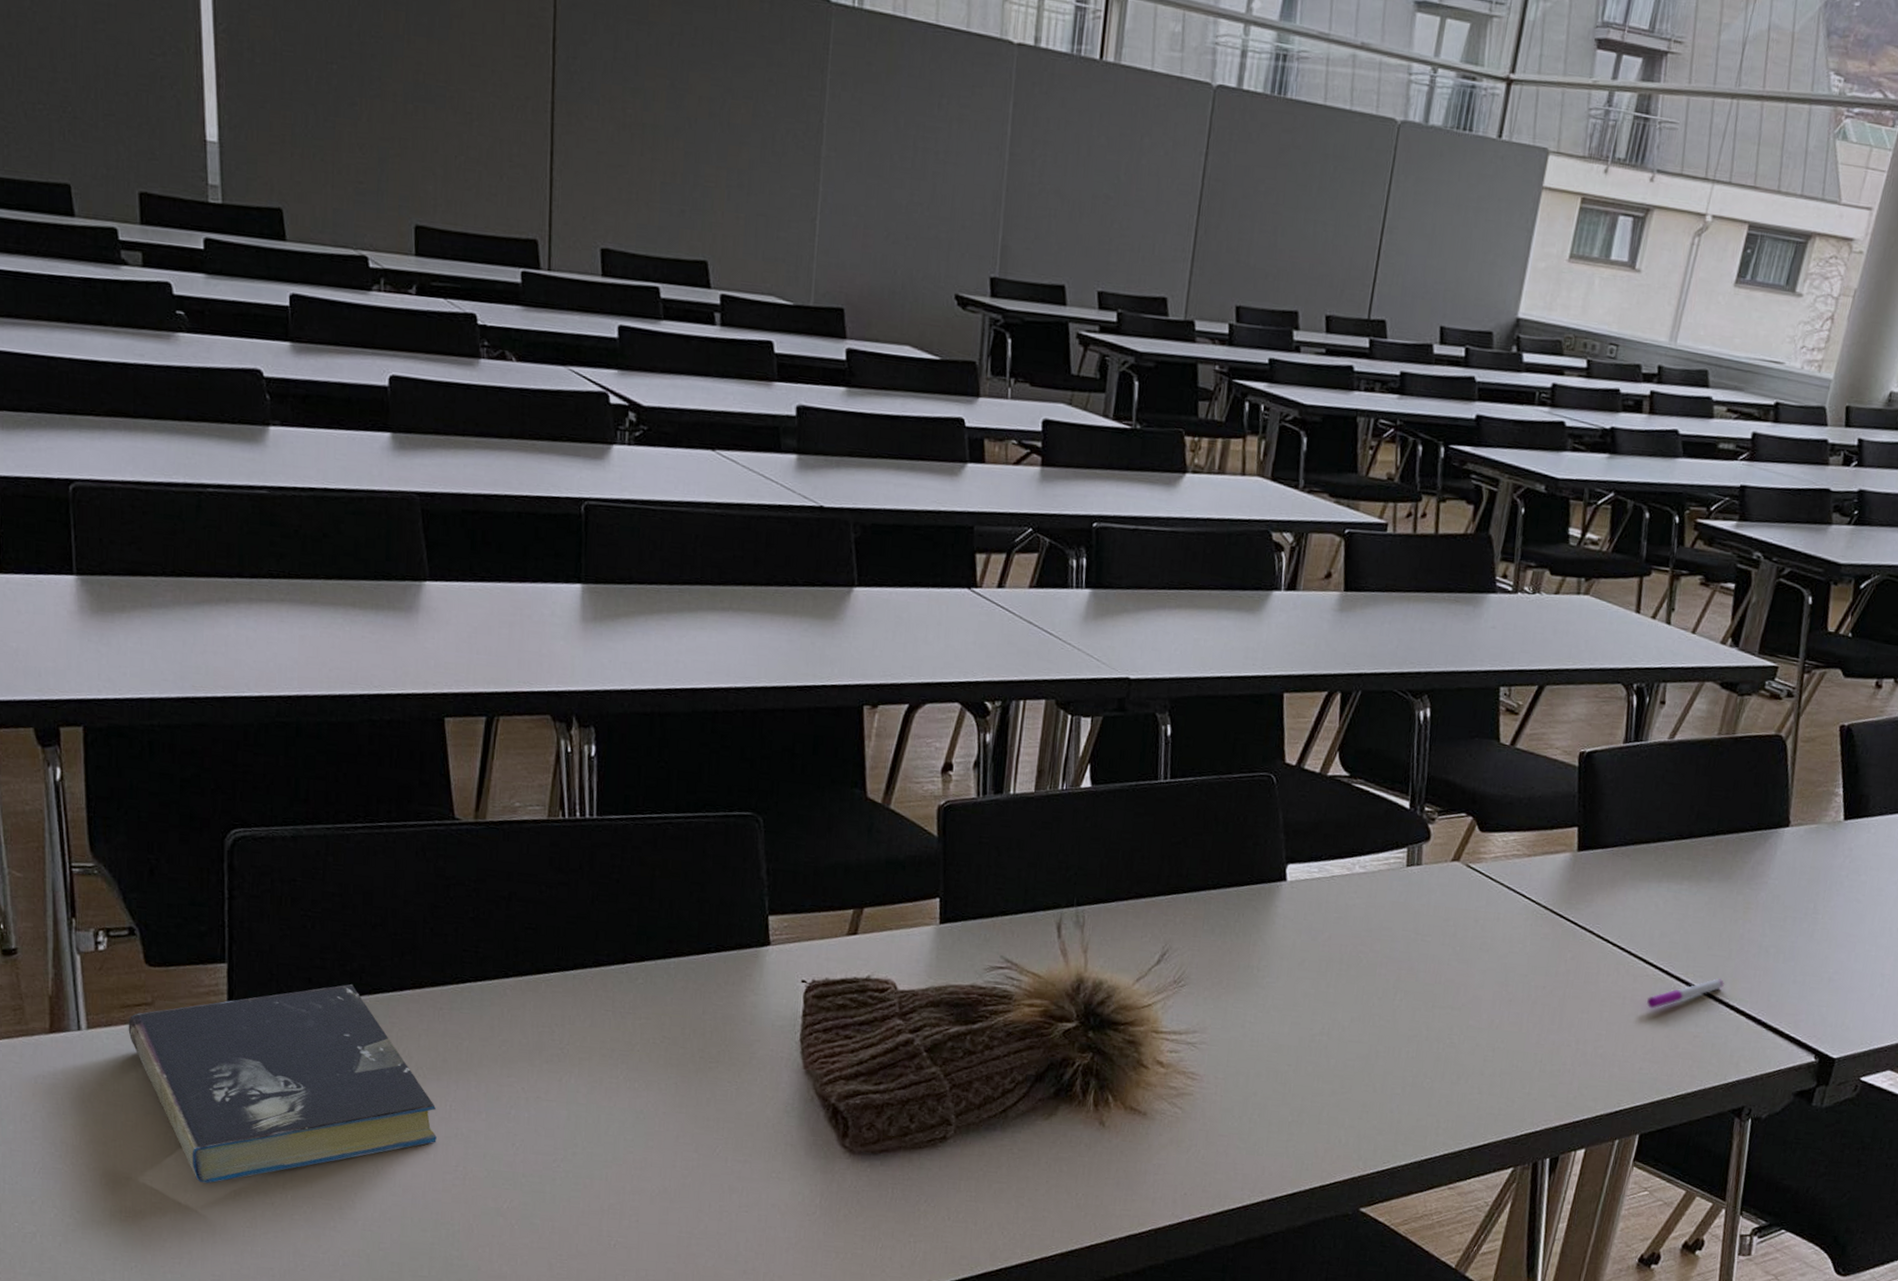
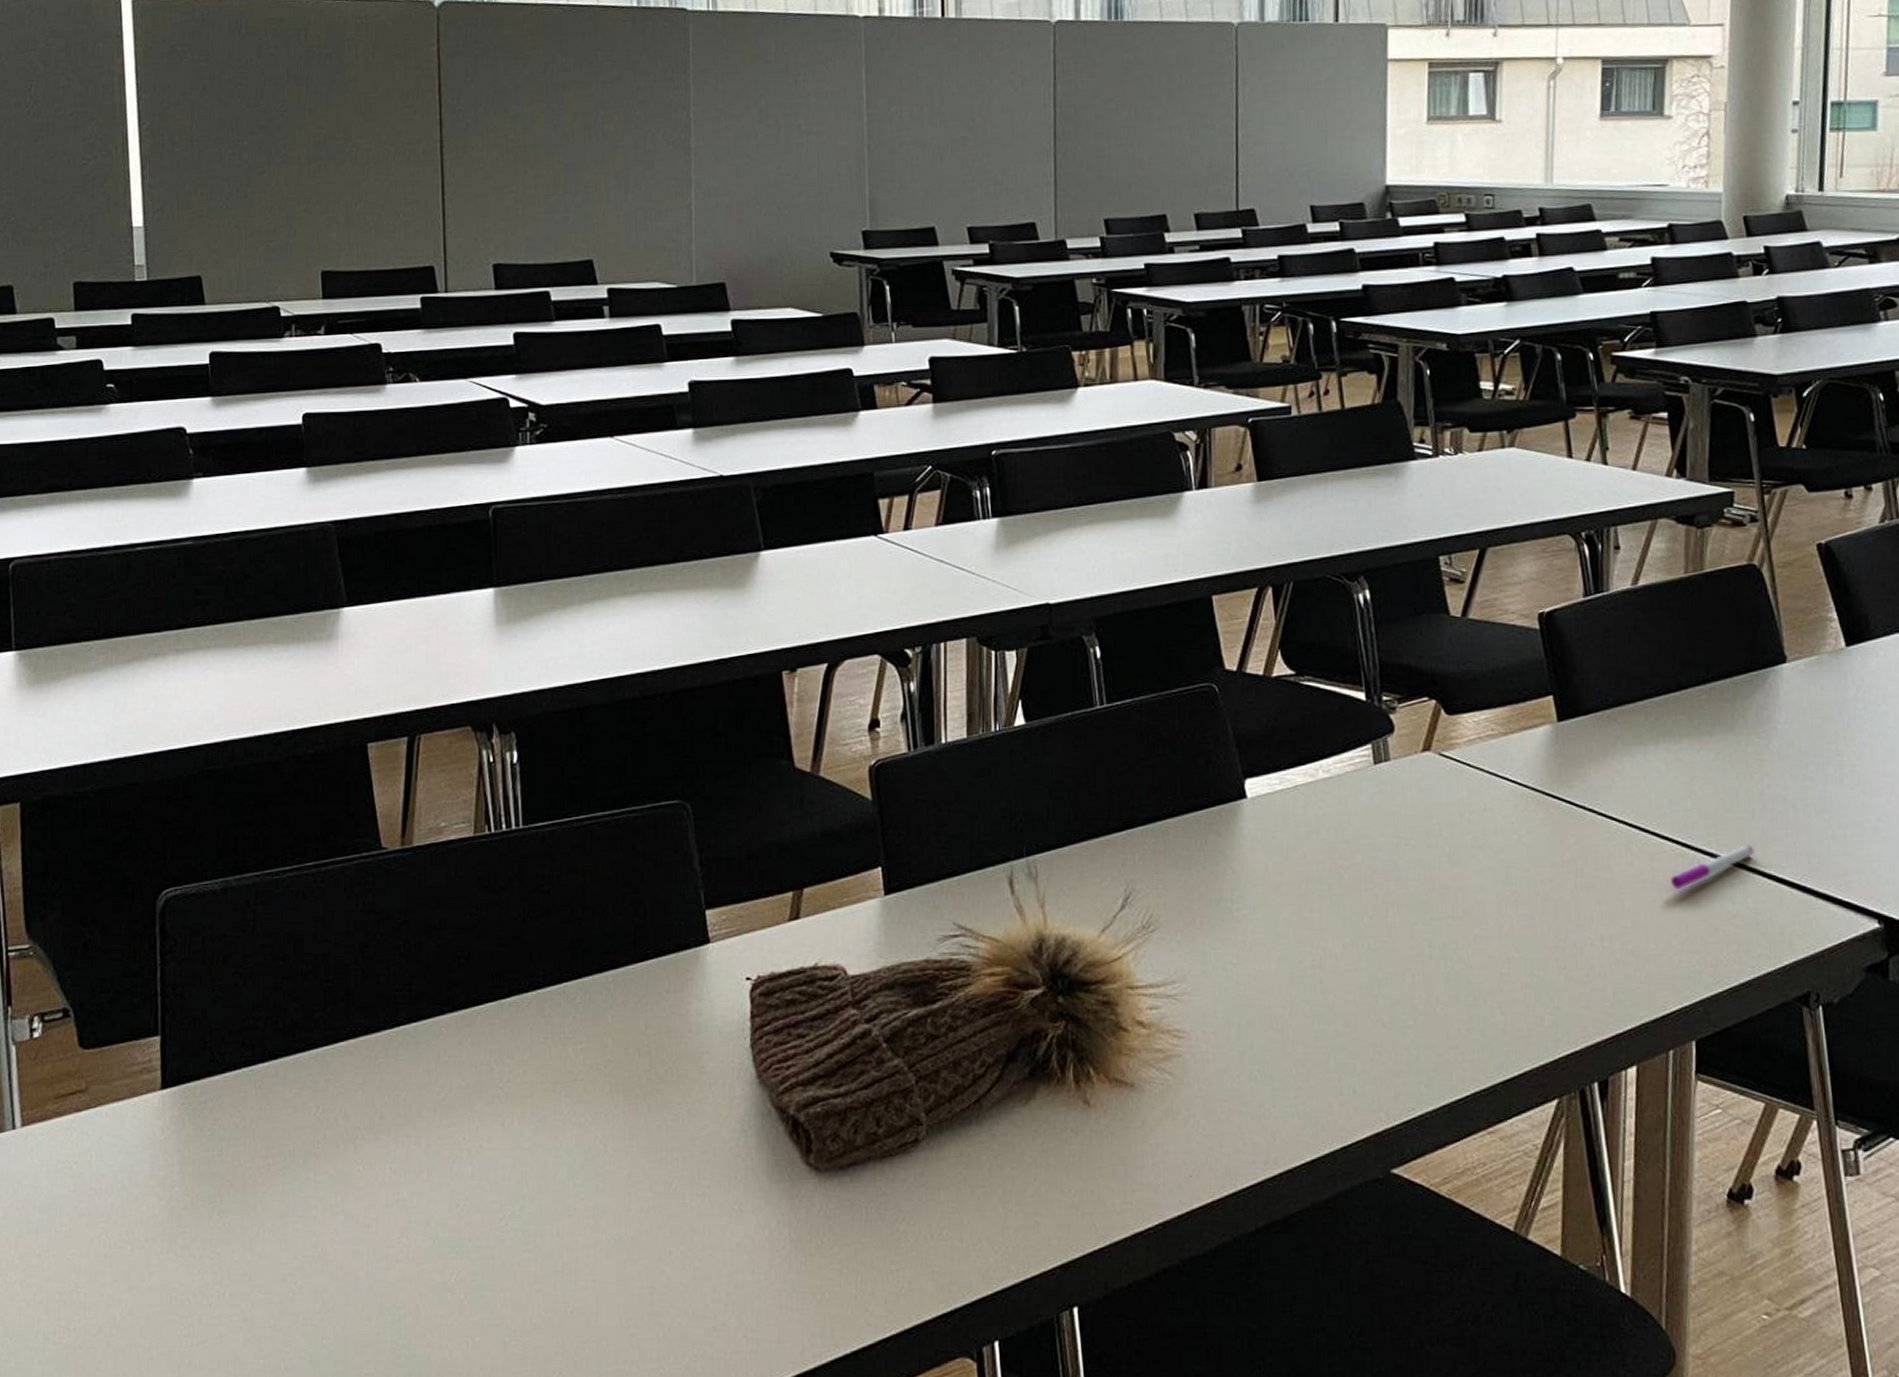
book: present [128,984,437,1184] -> none [62,1043,378,1289]

